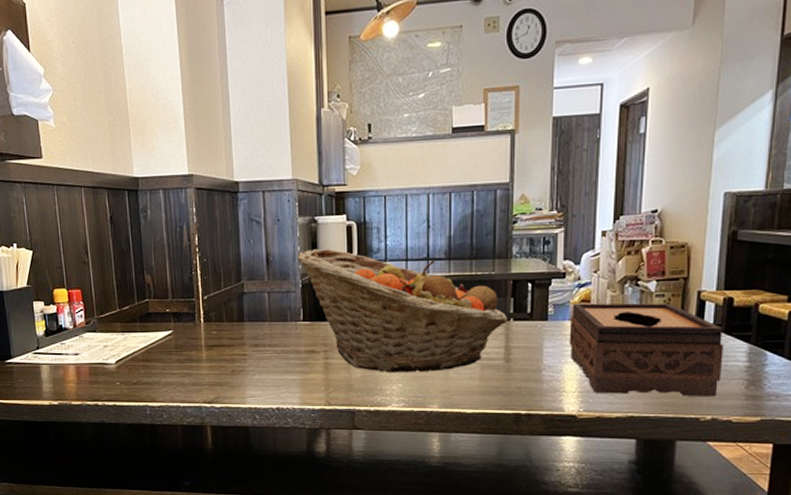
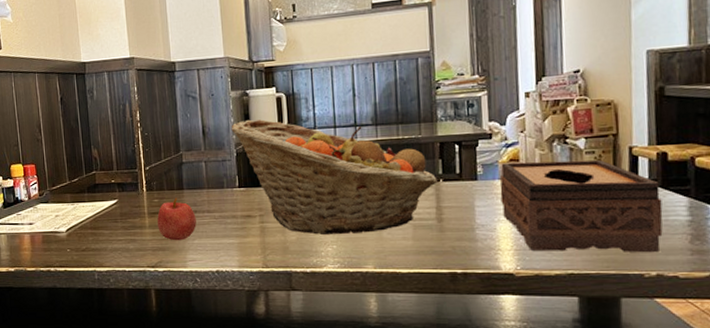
apple: none [215,330,257,376] -> present [157,198,196,241]

